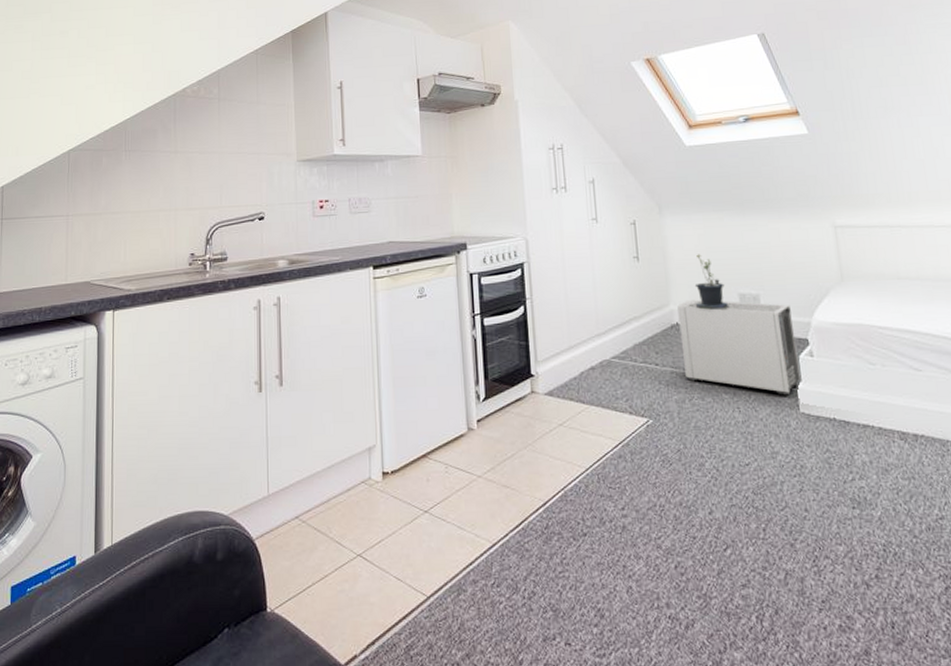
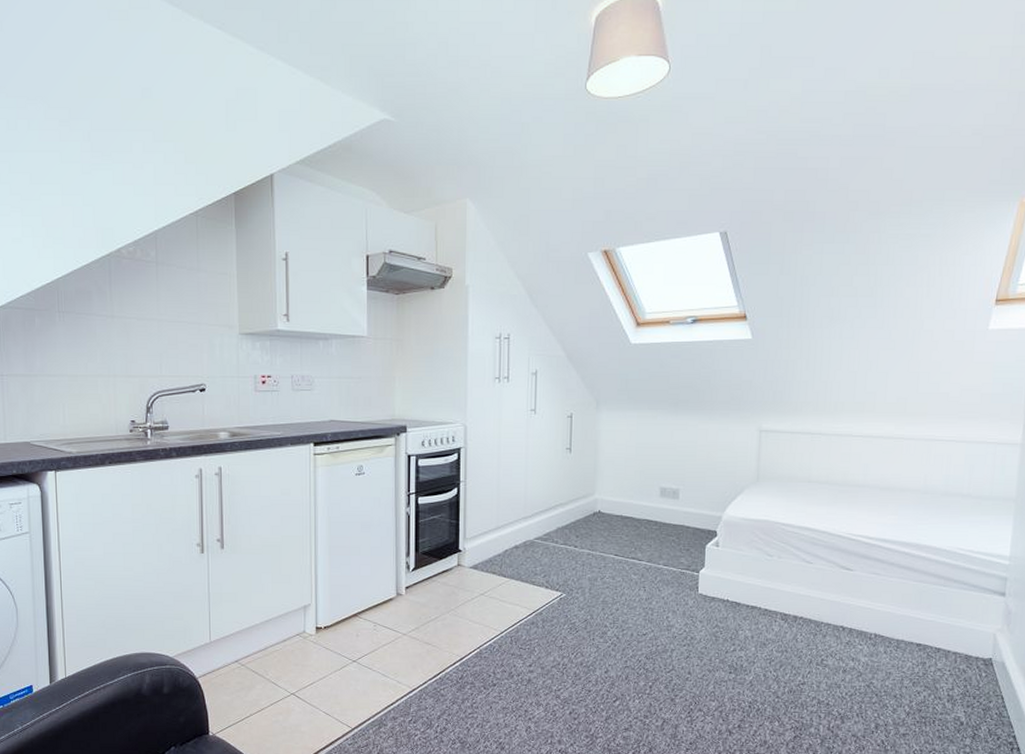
air purifier: present [677,299,801,396] -> none [600,490,706,579]
potted plant: present [689,254,729,310] -> none [613,449,650,501]

